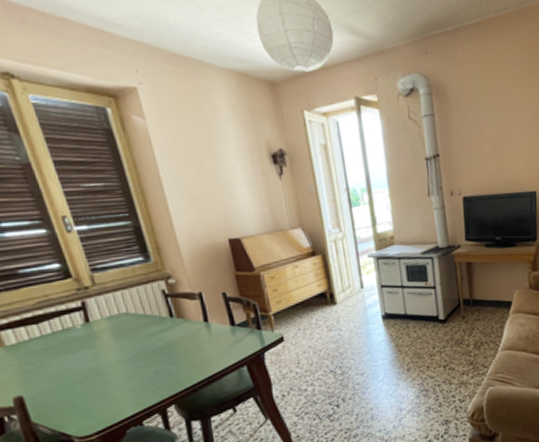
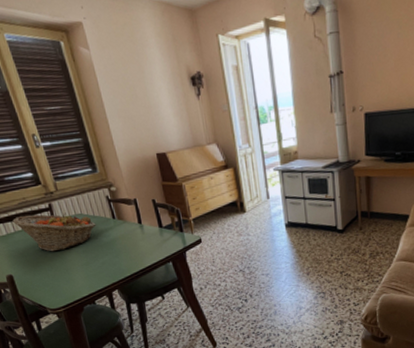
fruit basket: none [27,312,148,363] -> present [12,213,96,252]

